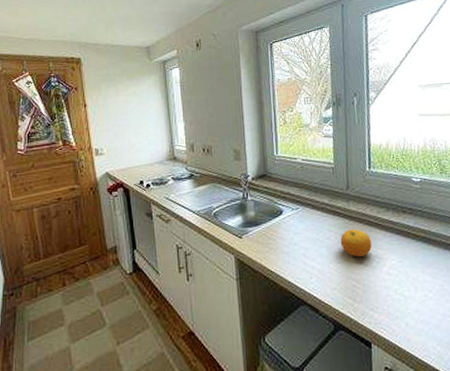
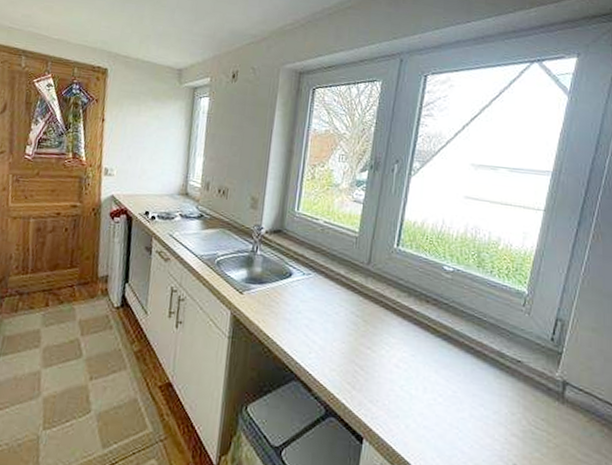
fruit: present [340,229,372,257] -> none [349,308,384,341]

